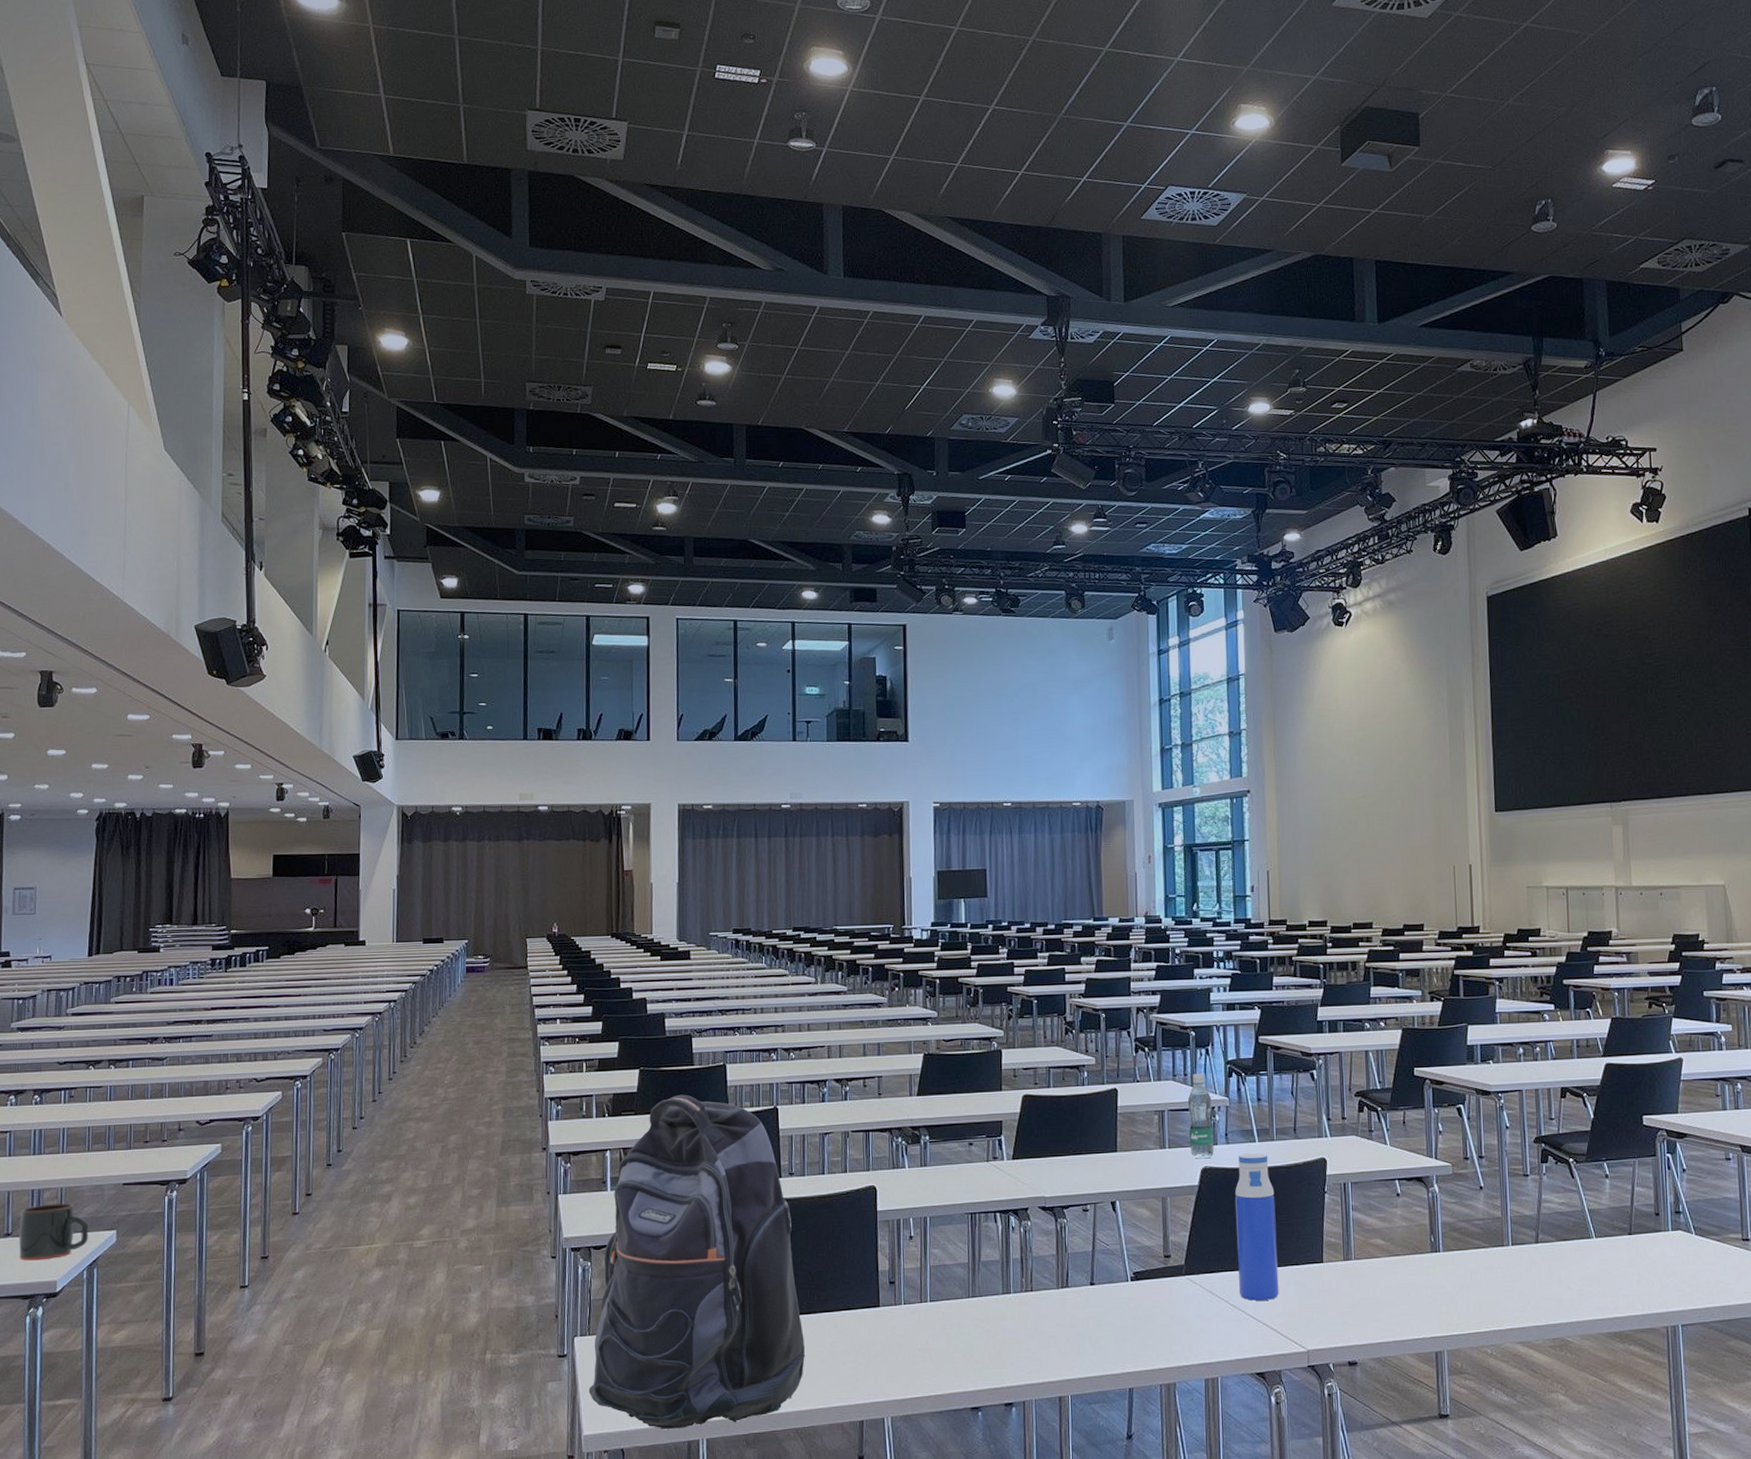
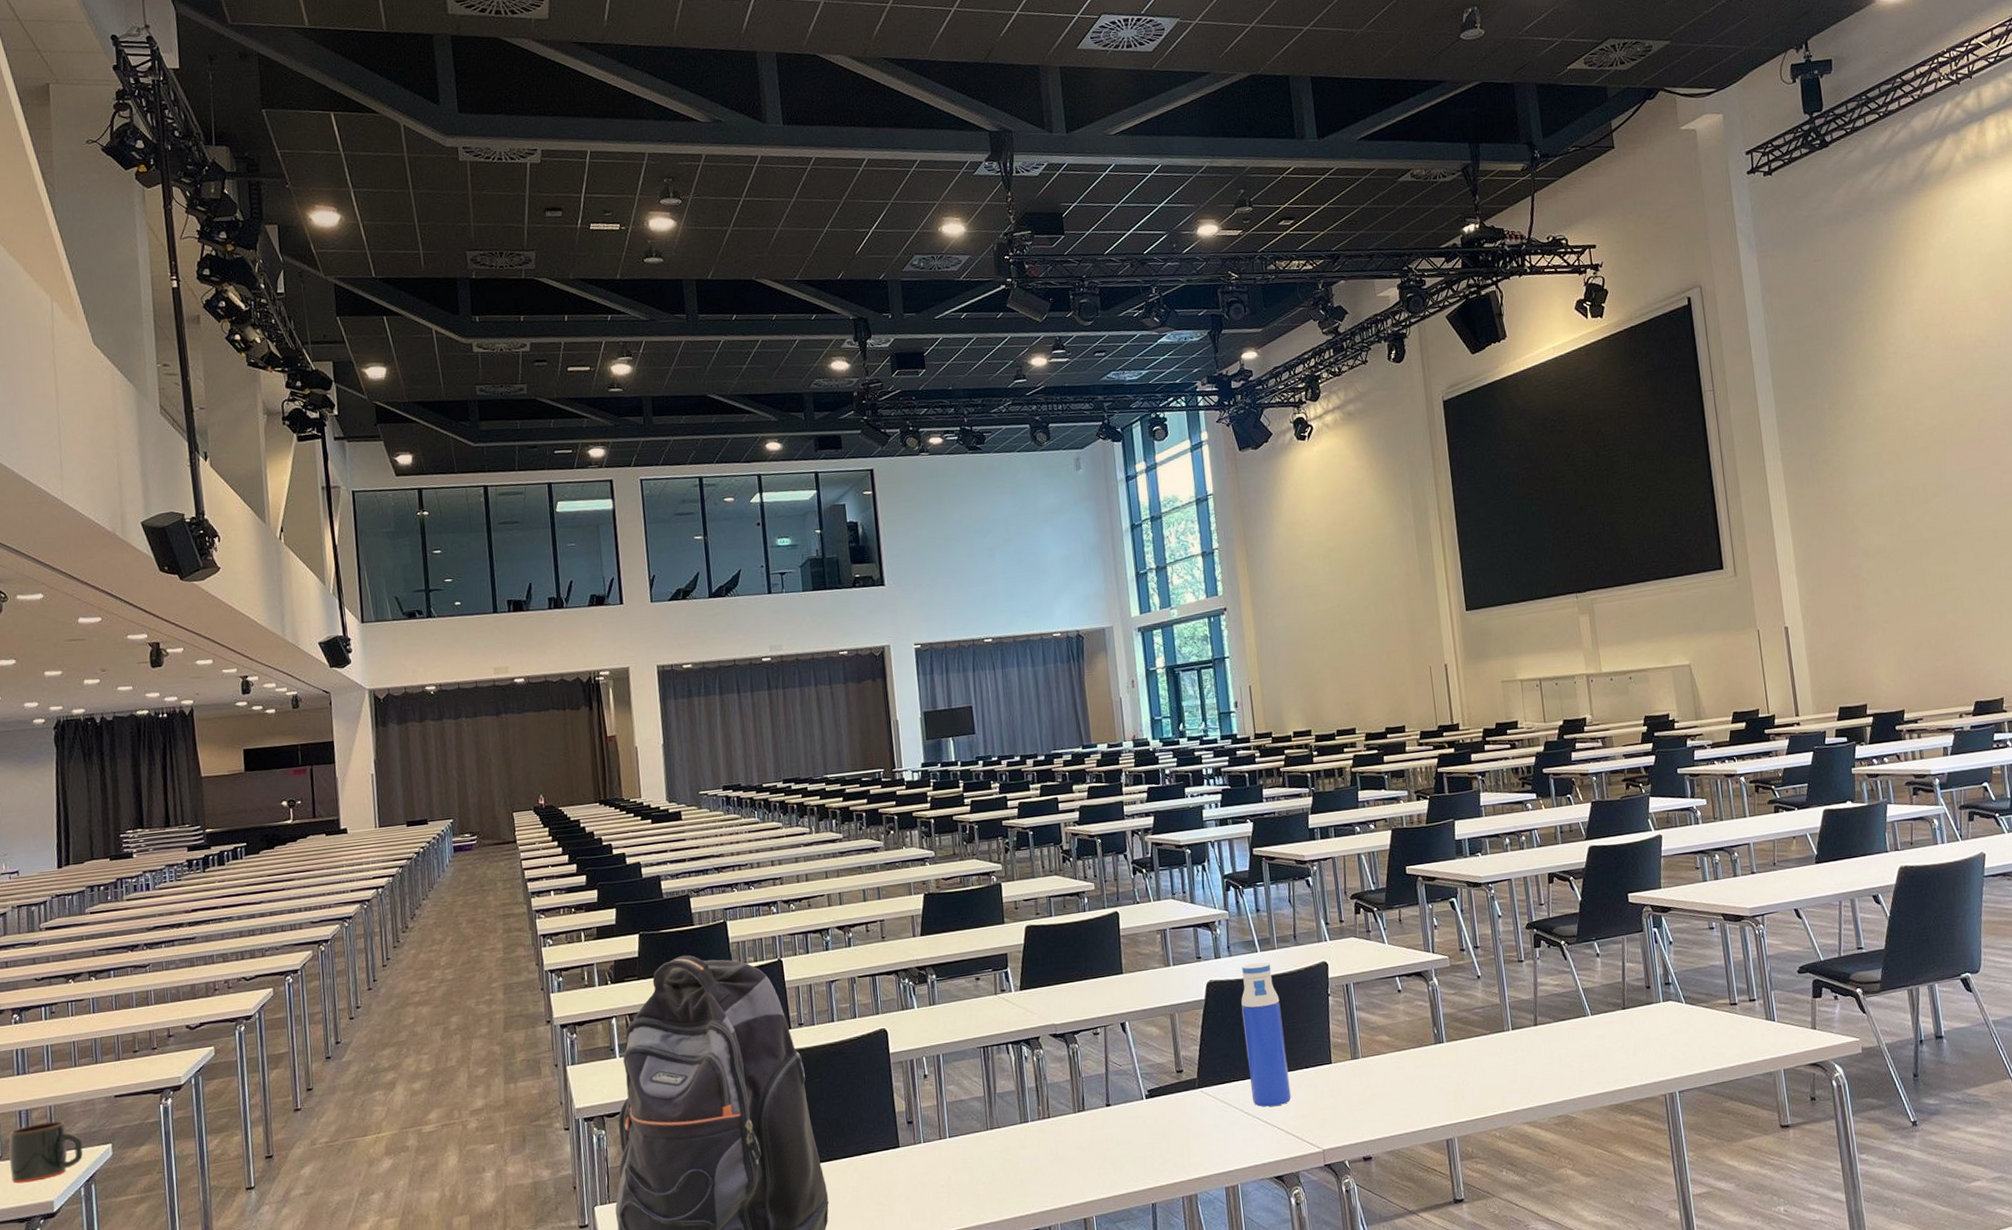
bottle: present [1188,1073,1214,1159] -> none [1188,889,1218,974]

